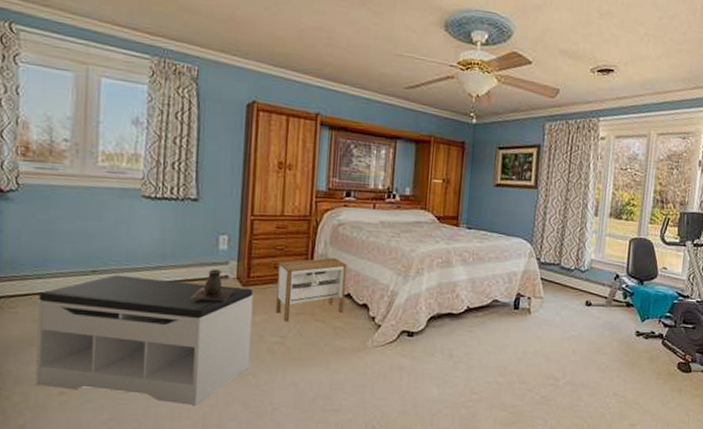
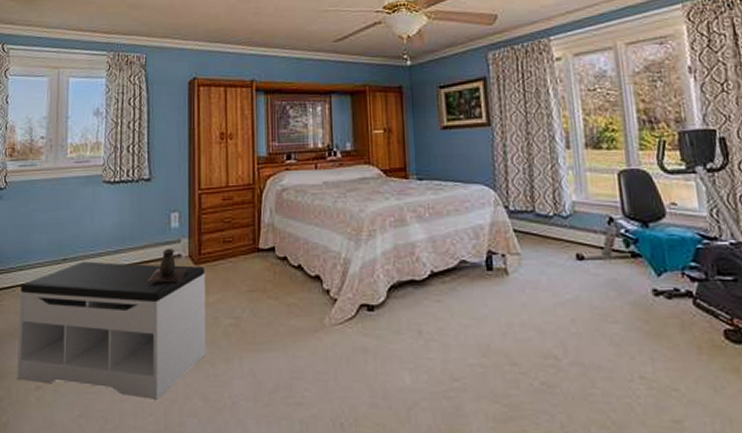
nightstand: present [276,257,347,322] -> none [226,226,296,301]

